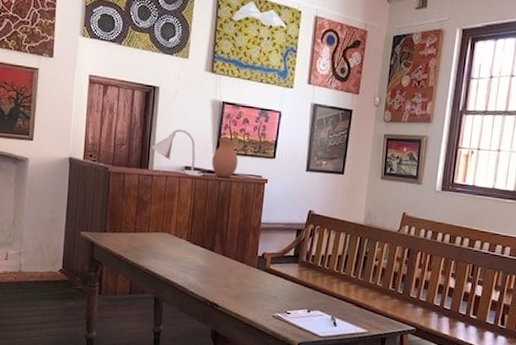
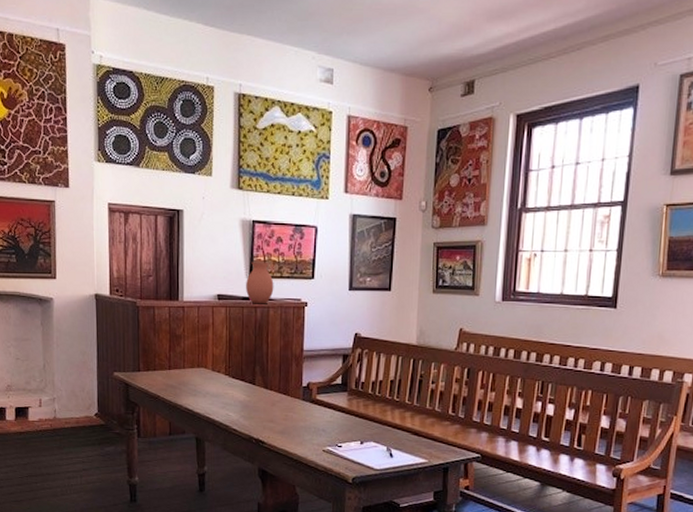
table lamp: present [151,129,207,177] -> none [180,254,241,305]

